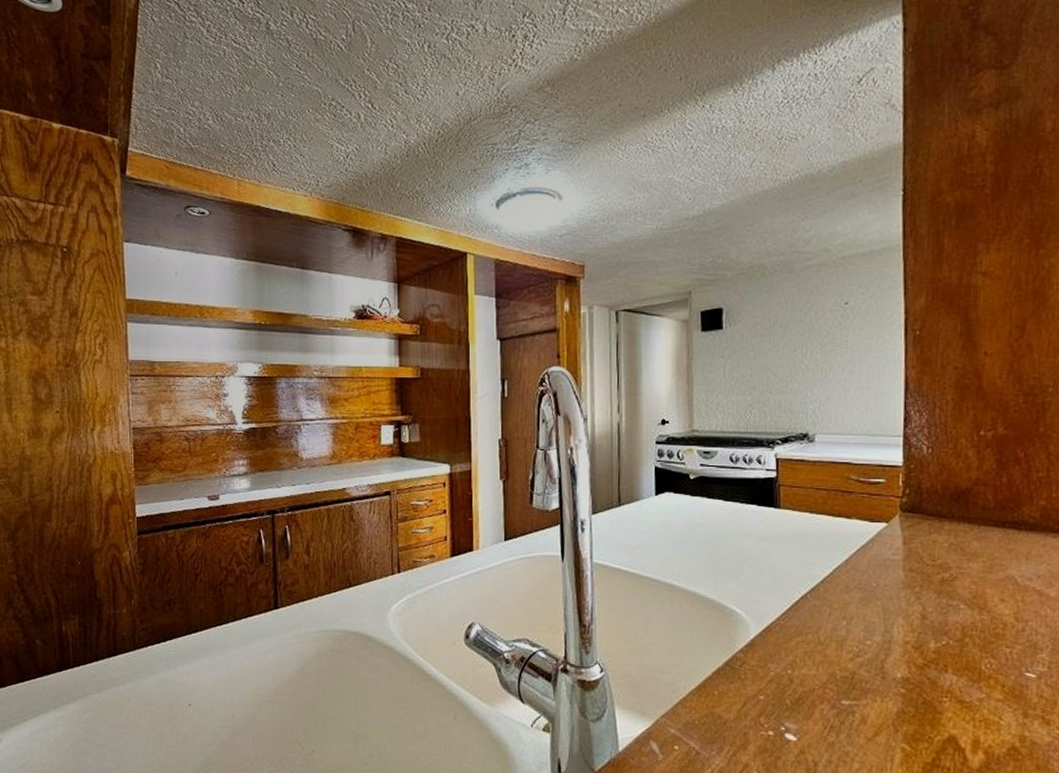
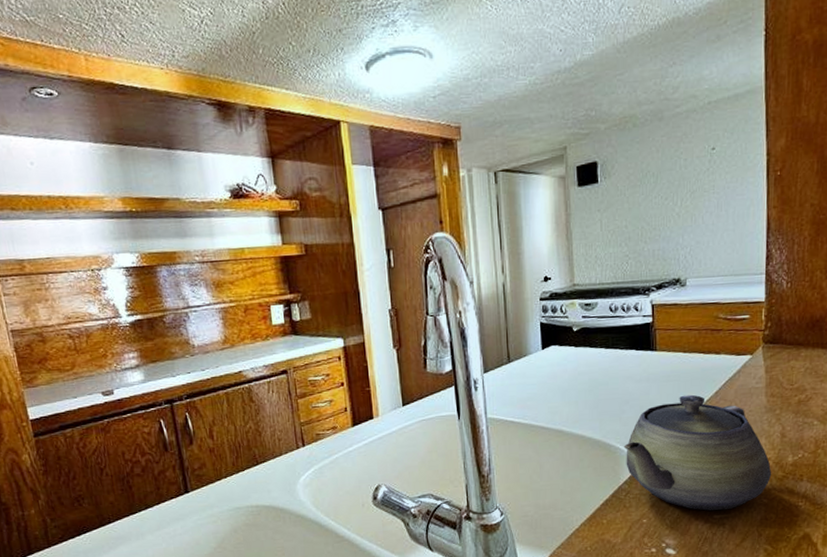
teapot: none [740,560,911,697] -> present [623,394,772,511]

